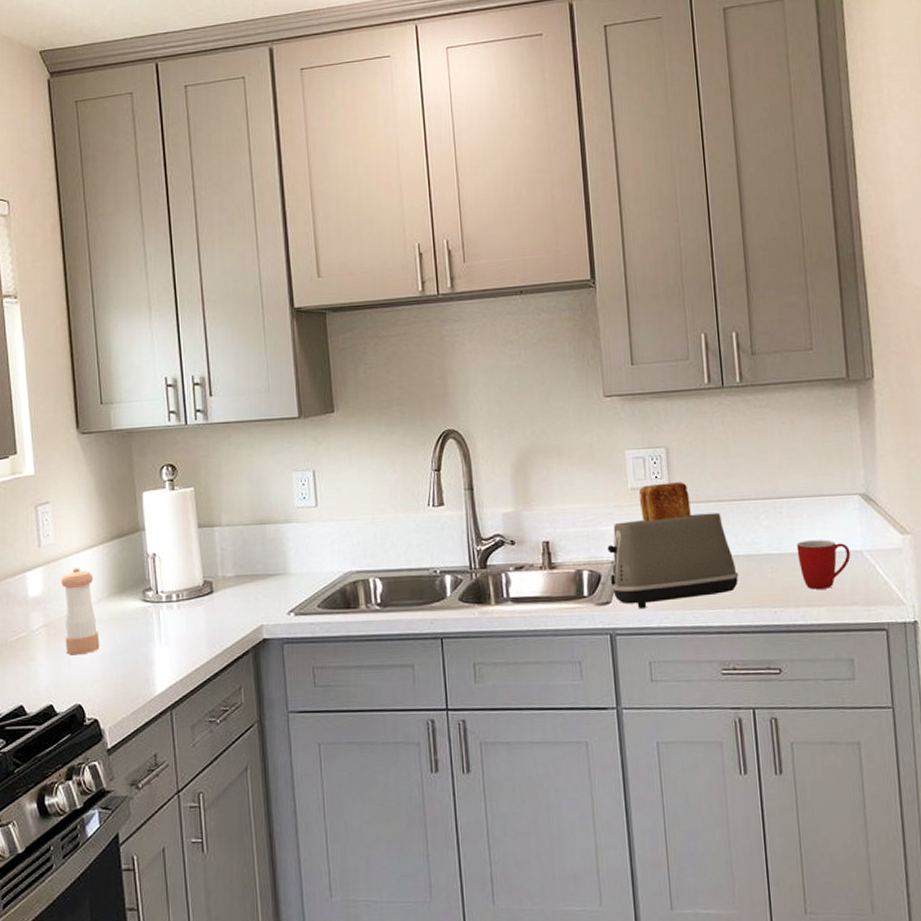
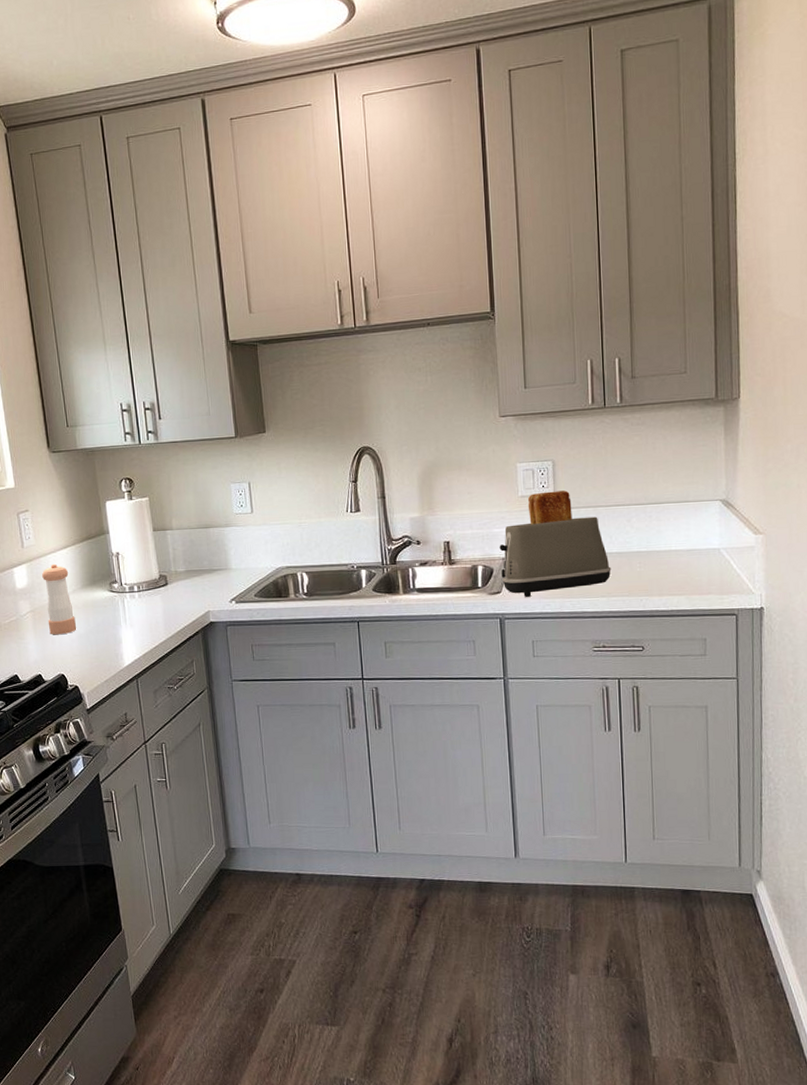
mug: present [796,539,851,589] -> none [662,539,709,581]

